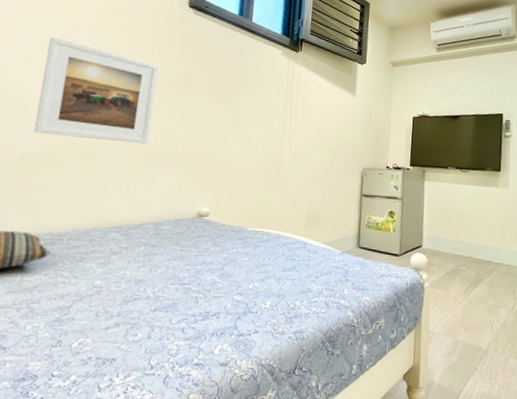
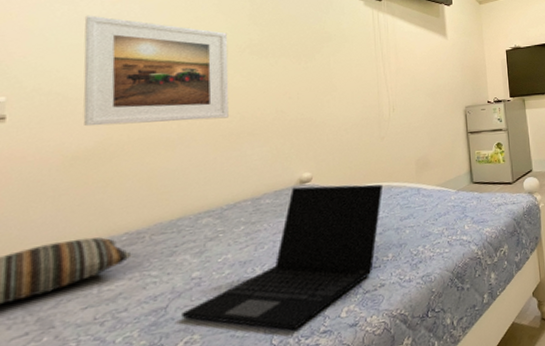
laptop: none [80,219,273,356] -> present [182,184,384,331]

